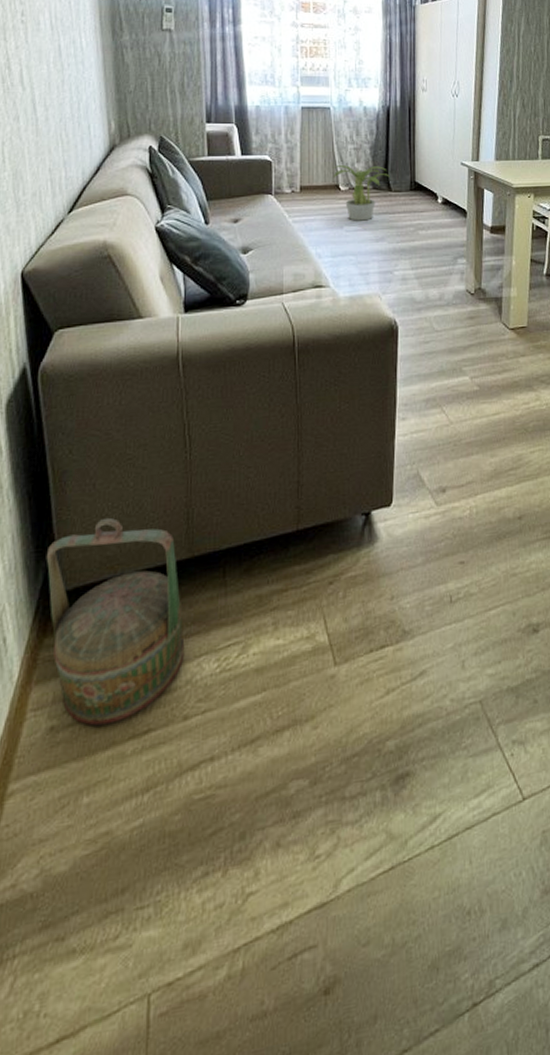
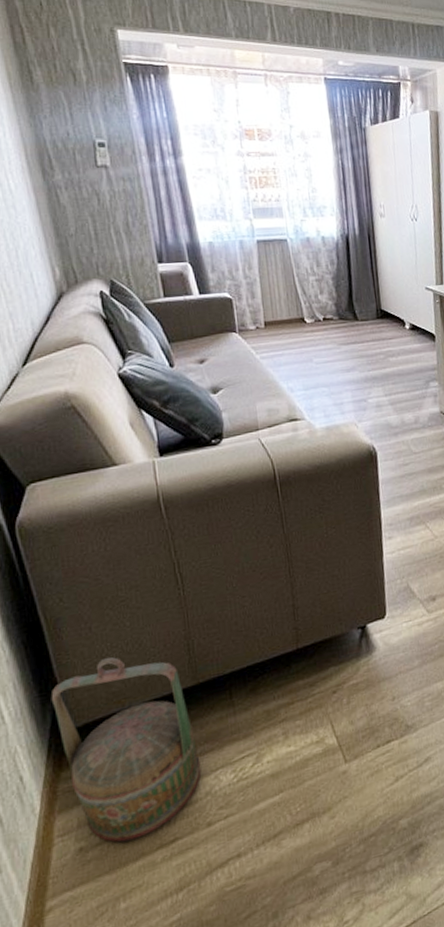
potted plant: present [332,164,390,221] -> none [296,296,355,353]

